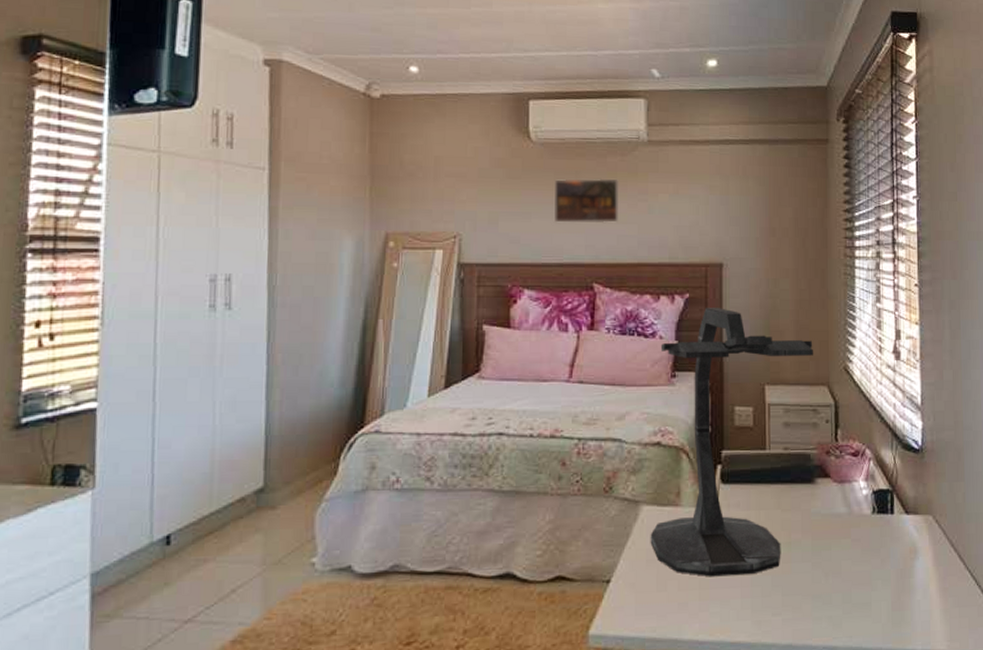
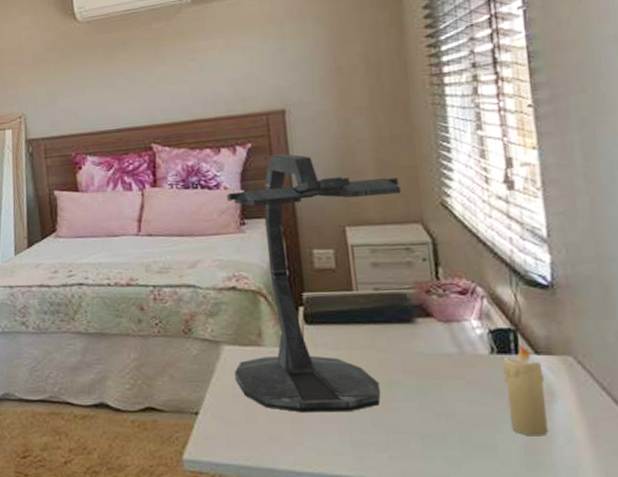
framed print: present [554,178,620,224] -> none [104,42,170,93]
candle: none [880,504,911,593] -> present [502,344,548,436]

